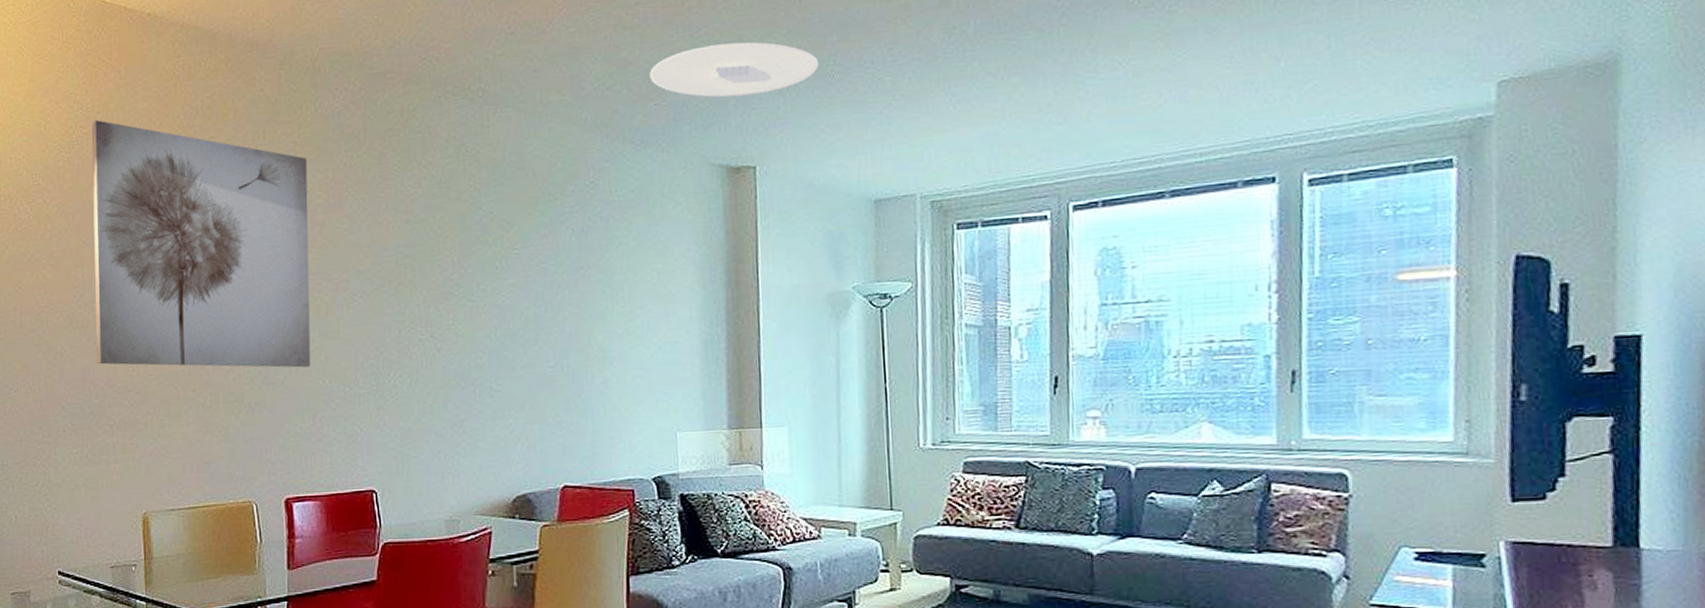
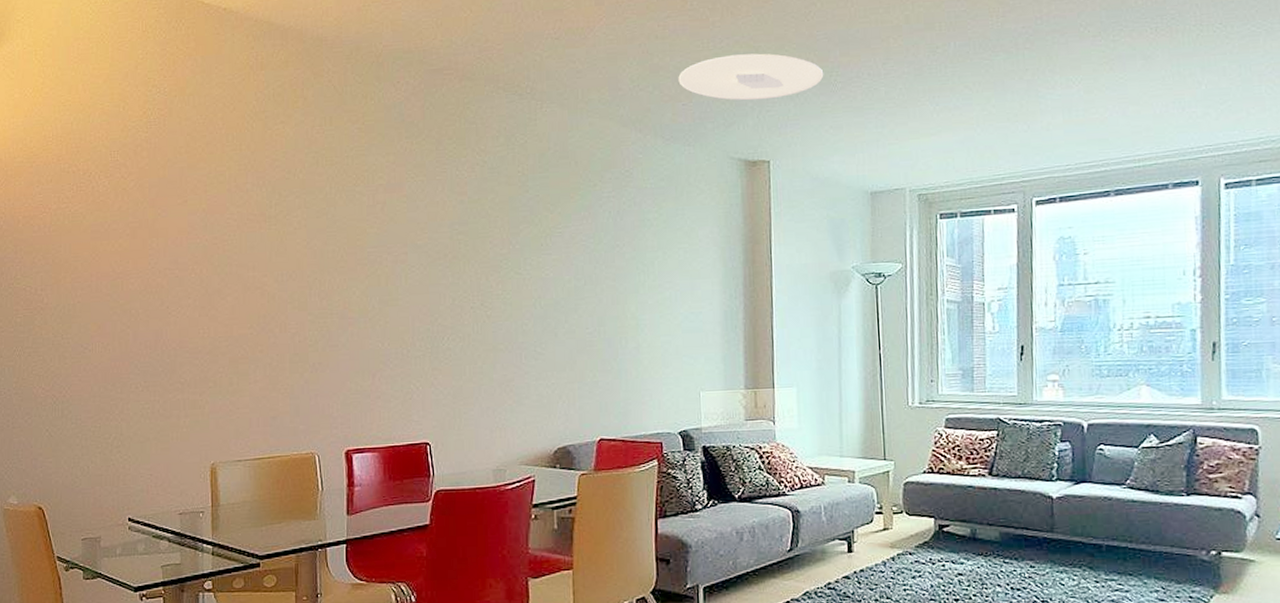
wall art: present [91,120,311,368] -> none [168,103,371,332]

